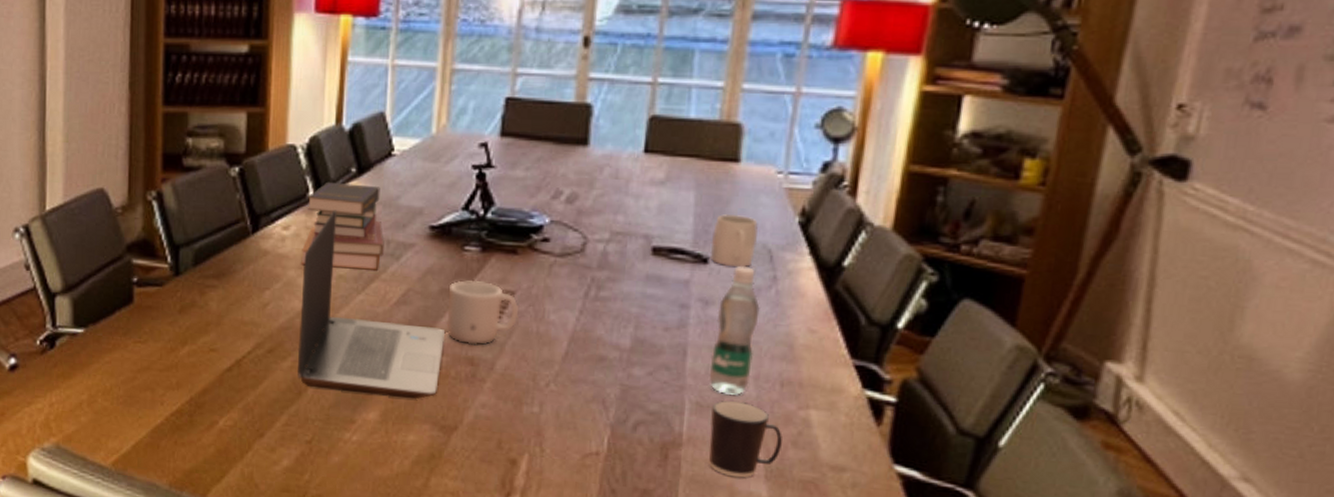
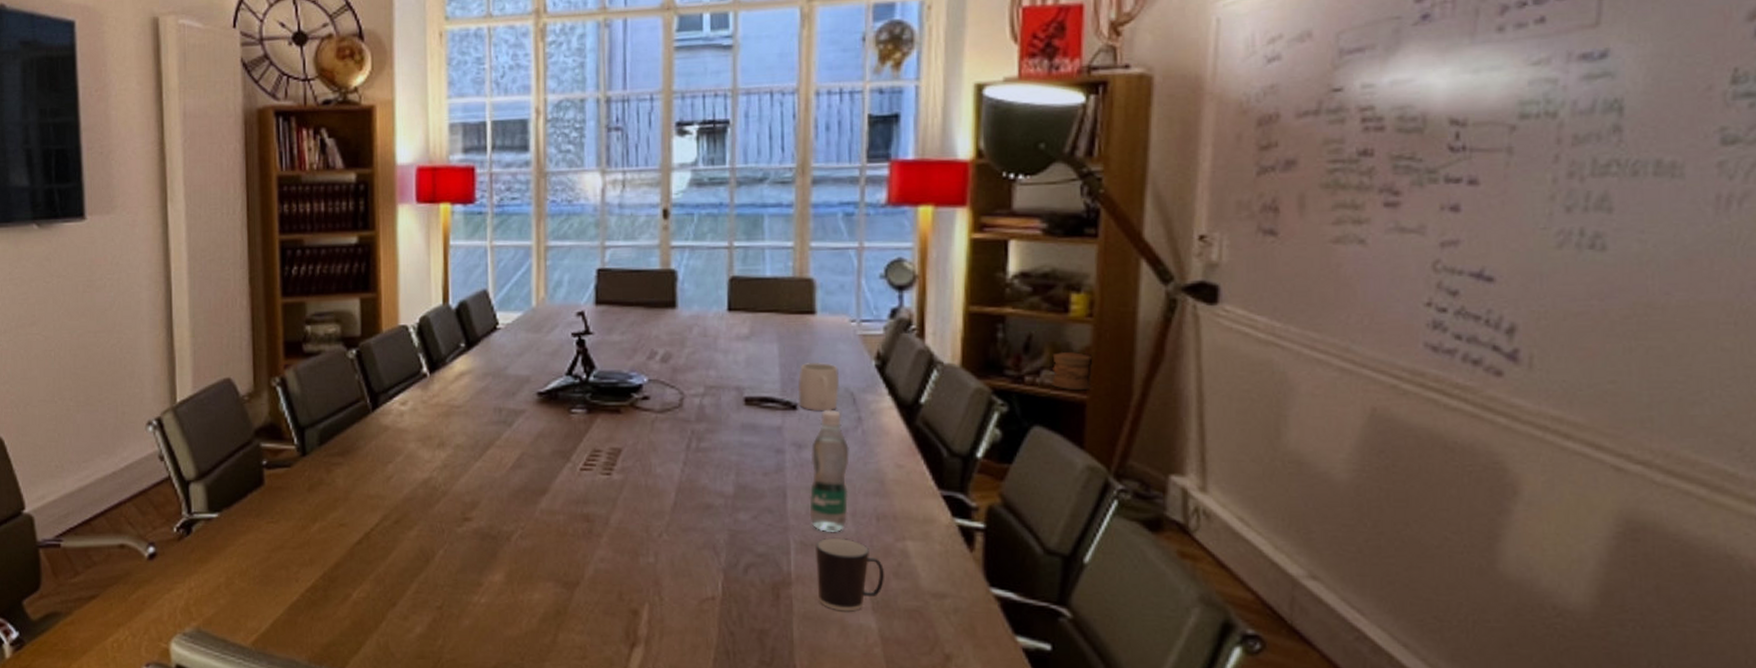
laptop computer: present [297,210,446,399] -> none [422,383,561,559]
books: present [301,181,384,270] -> none [420,357,497,438]
mug: present [446,279,519,345] -> none [560,440,628,502]
decorative box: none [989,222,1038,264] -> present [1052,352,1091,389]

